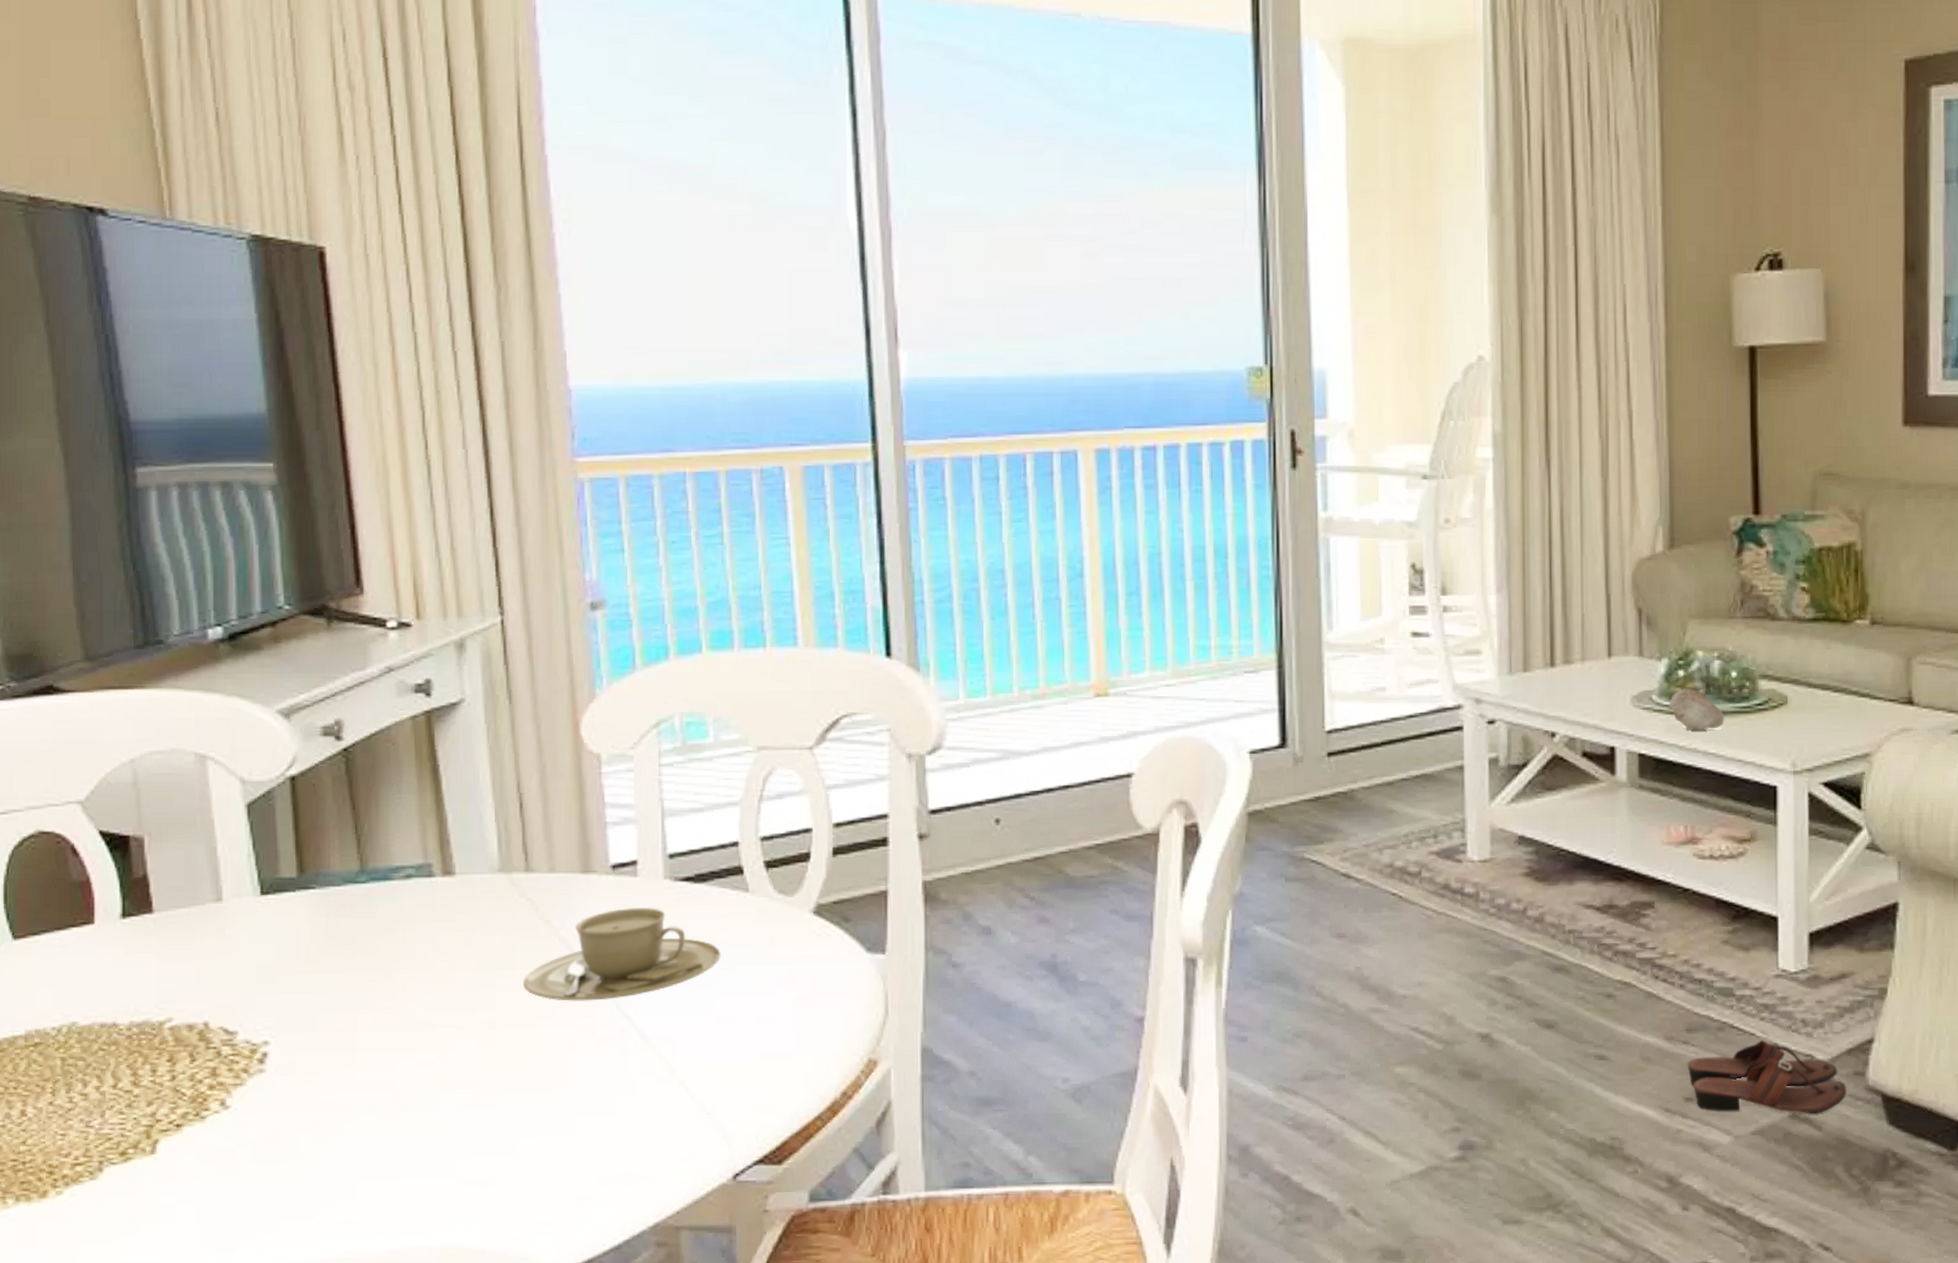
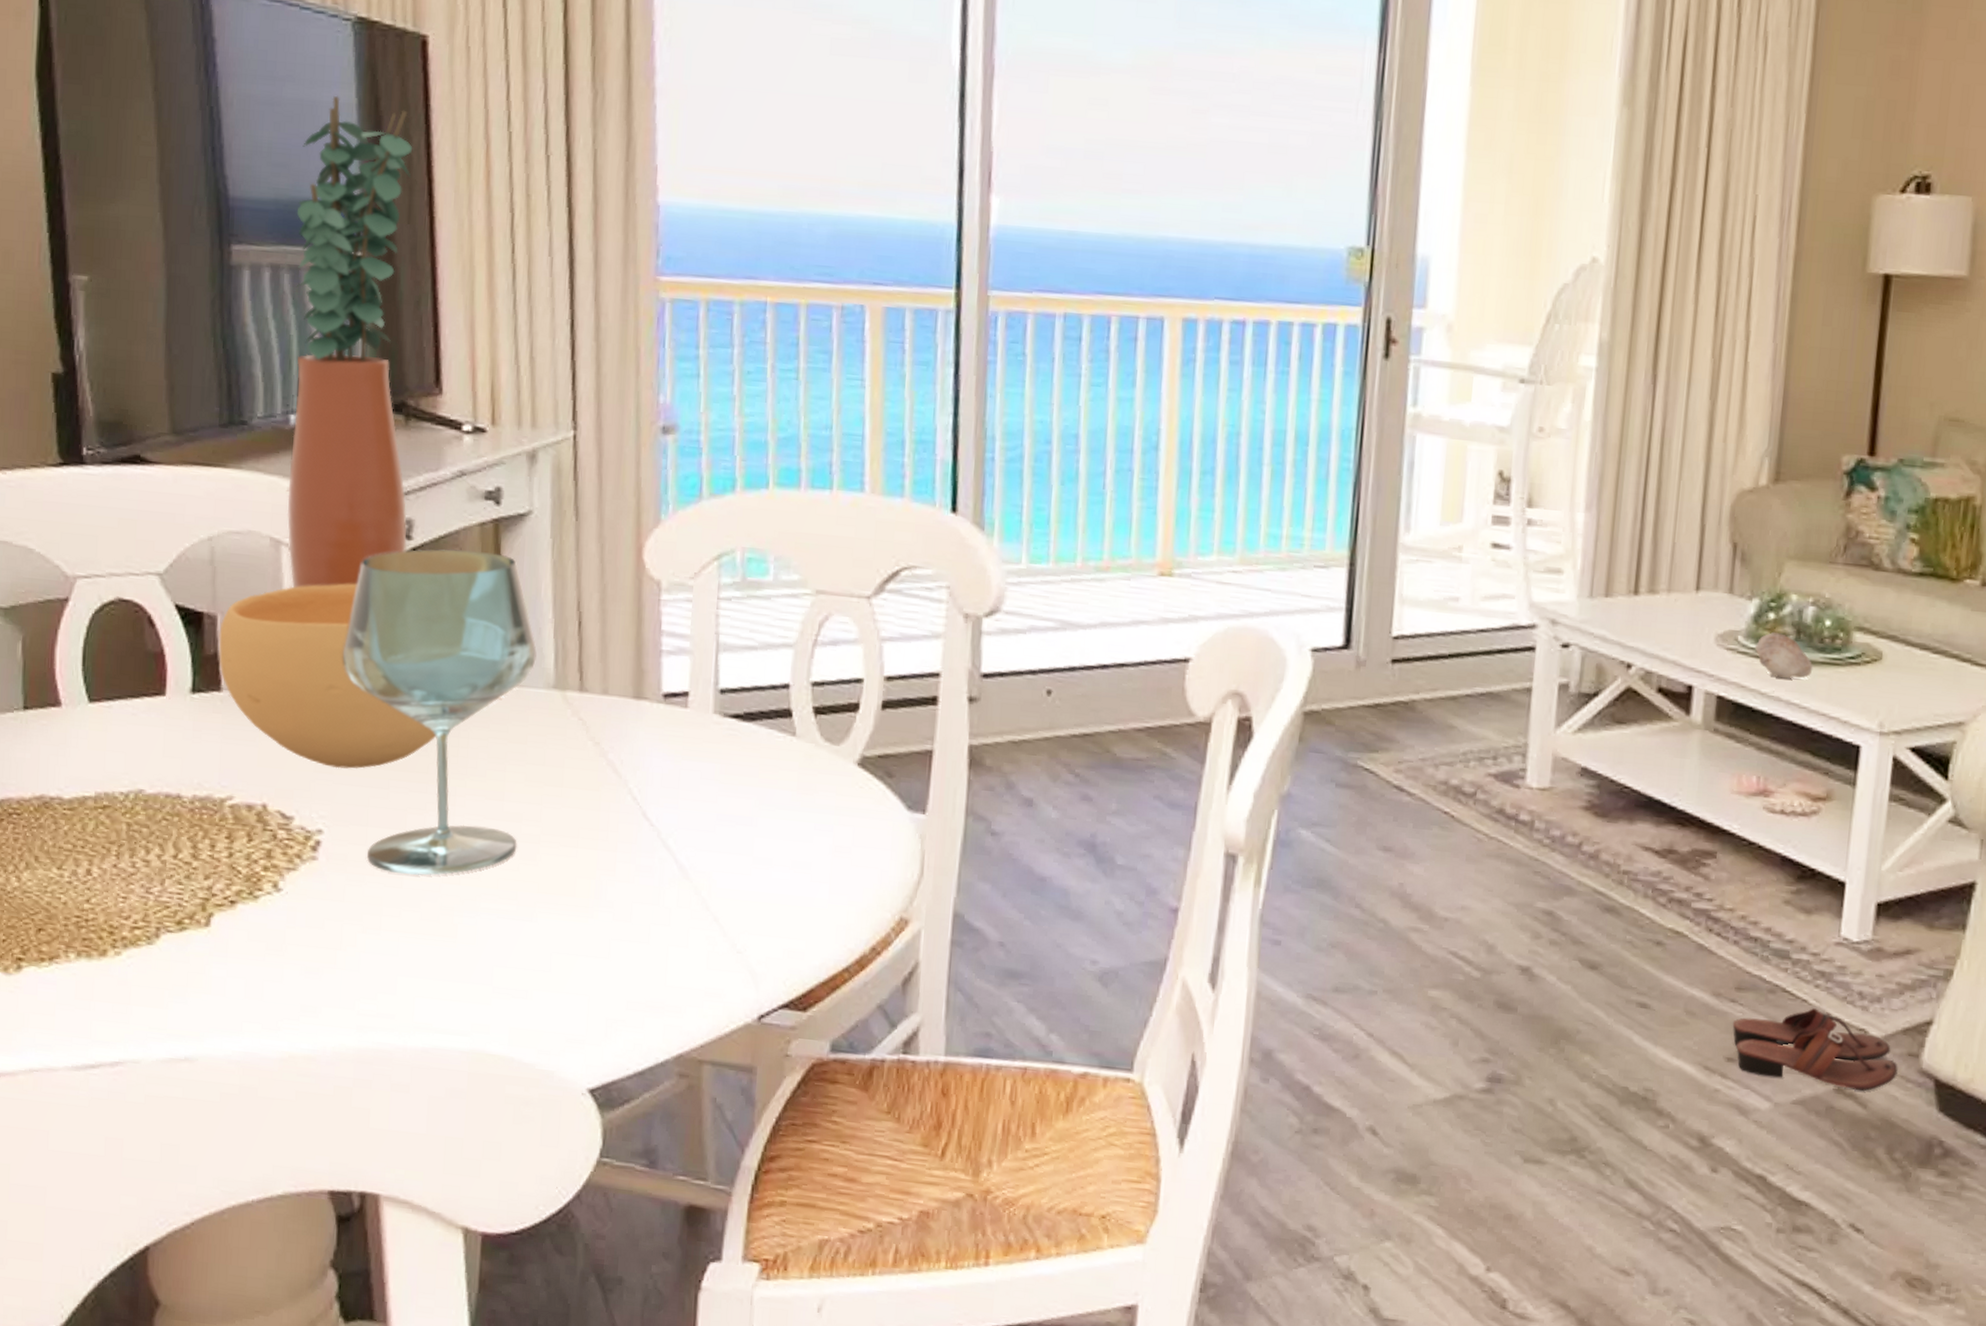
bowl: none [147,790,381,978] -> present [219,583,436,769]
vase: none [201,312,337,801] -> present [287,95,413,588]
wine glass: none [276,744,479,1077] -> present [341,549,537,876]
teacup: present [522,907,721,1001] -> none [568,738,764,828]

